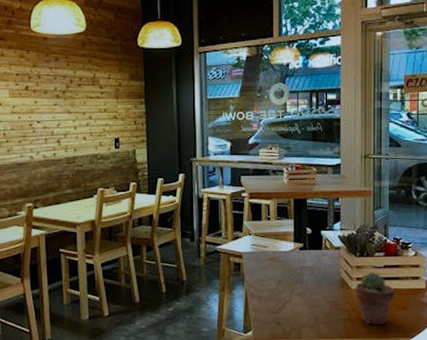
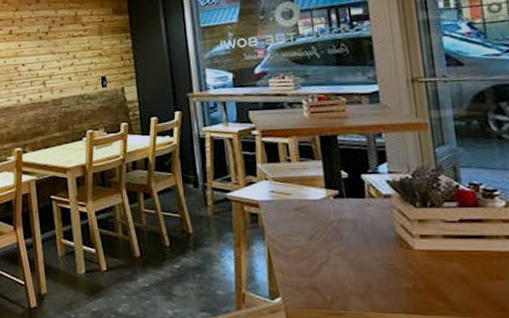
potted succulent: present [355,272,395,325] -> none [419,227,482,298]

